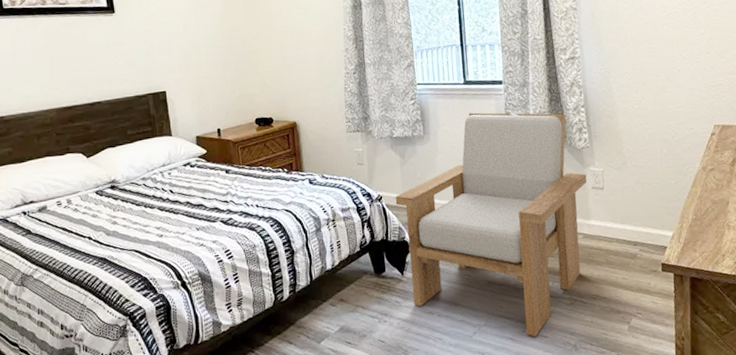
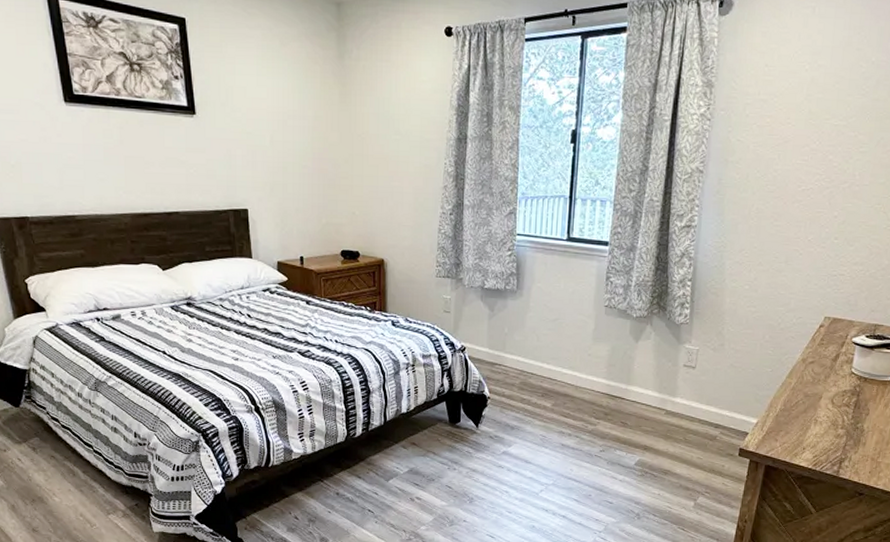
armchair: present [395,112,587,337] -> none [478,272,680,501]

